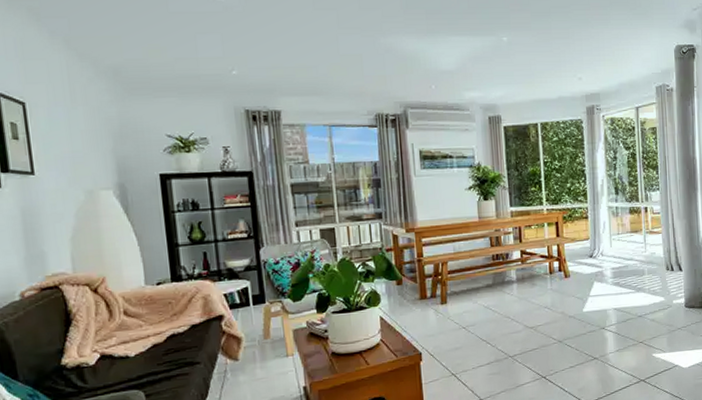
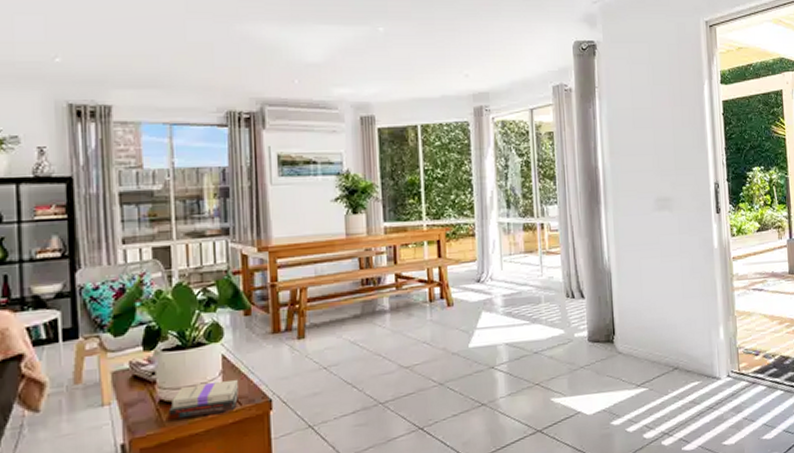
books: none [339,336,395,367] -> present [168,379,240,419]

